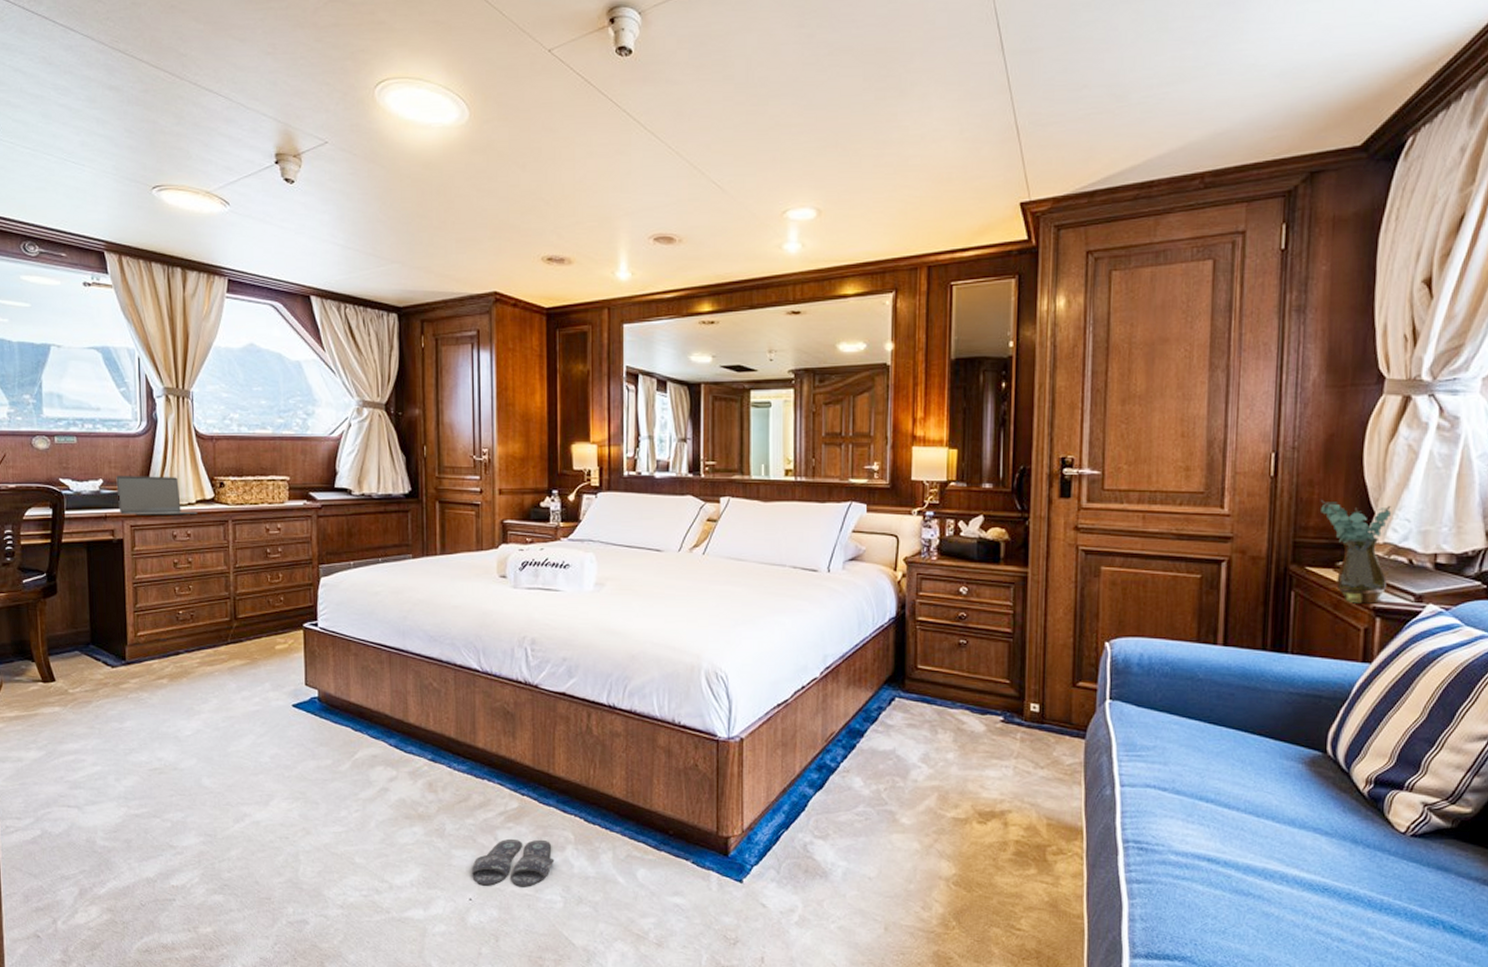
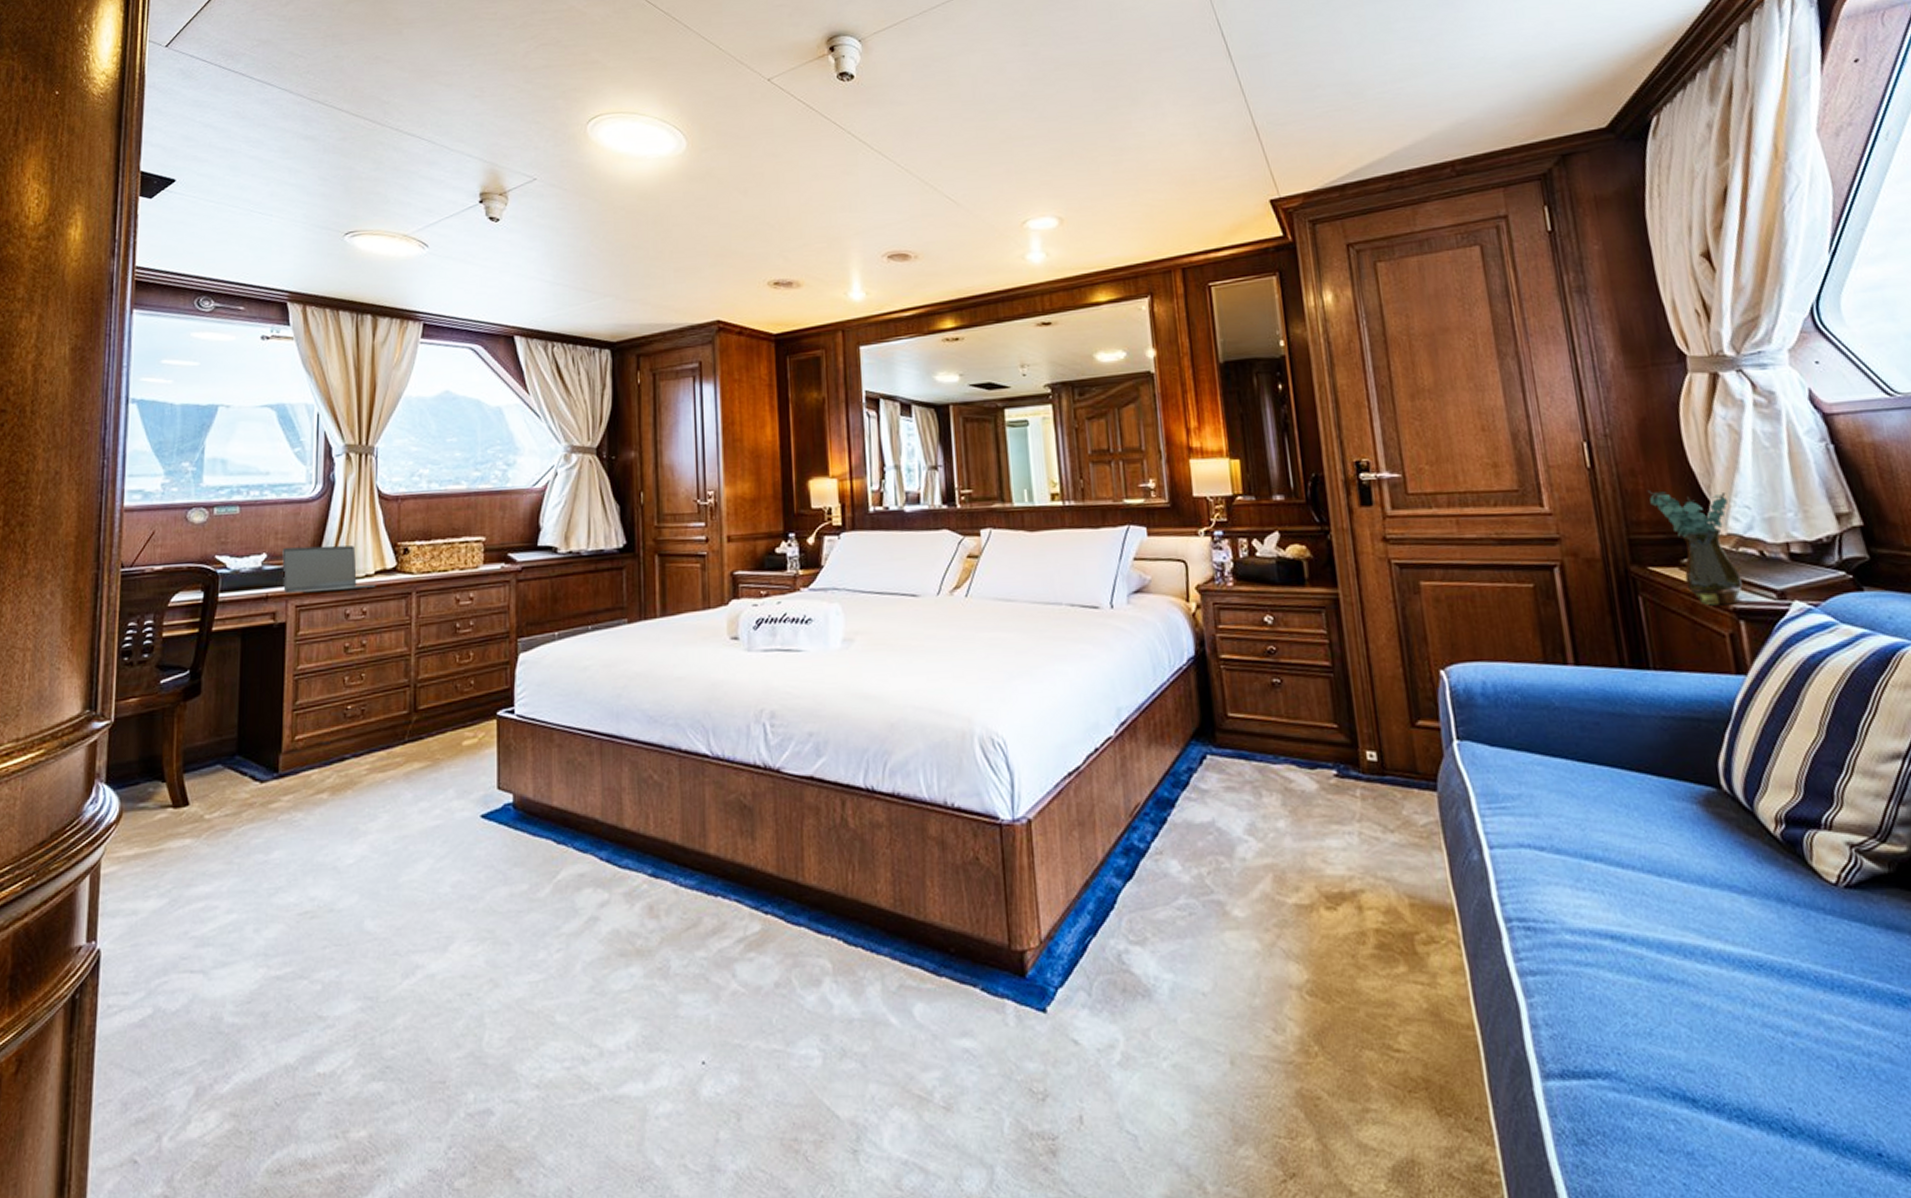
slippers: present [472,838,555,887] -> none [705,972,809,1042]

